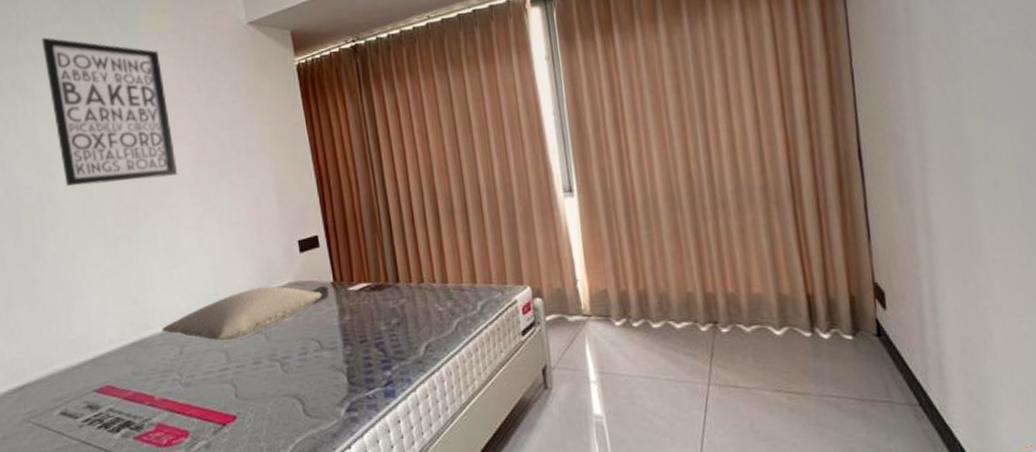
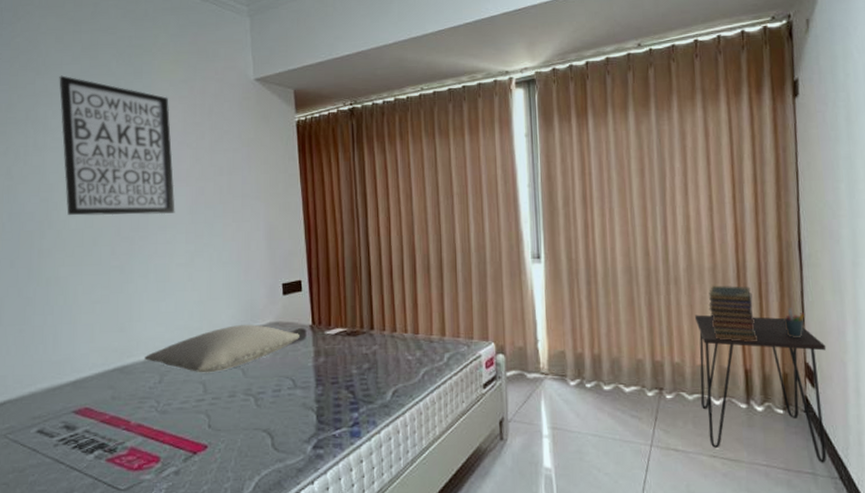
desk: none [748,235,904,390] -> present [695,314,827,463]
book stack: none [761,204,819,265] -> present [708,285,757,342]
pen holder: none [846,224,871,256] -> present [784,308,805,337]

